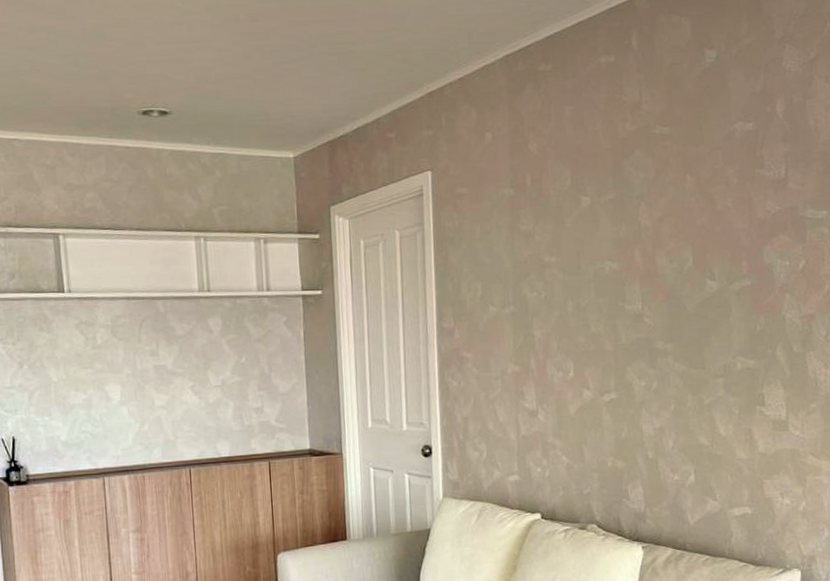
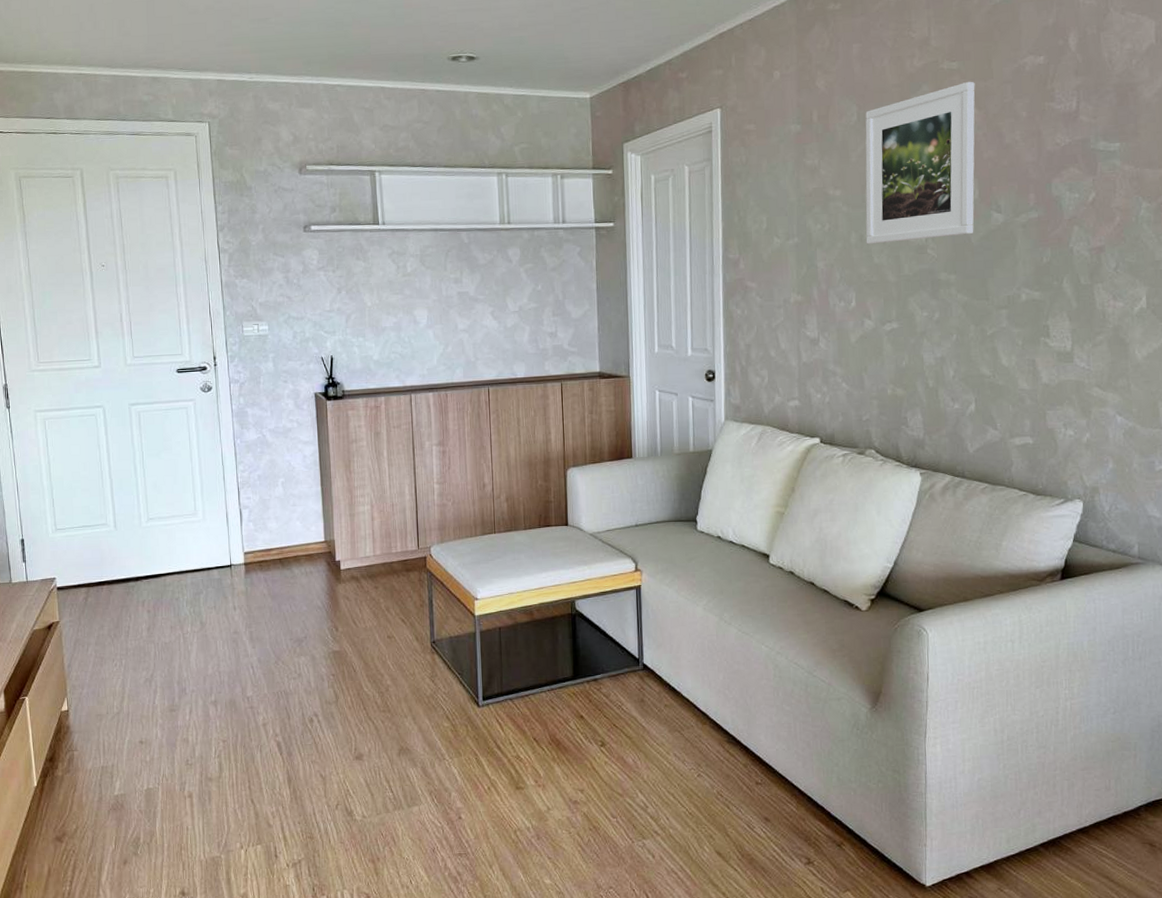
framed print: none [579,146,689,313] -> present [865,81,975,245]

